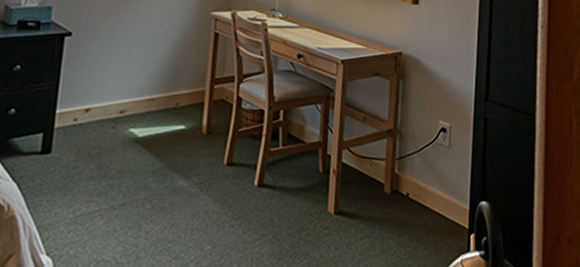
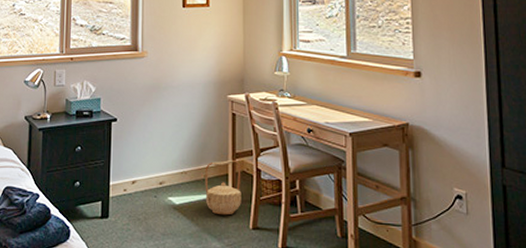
basket: none [175,85,220,150] -> present [205,159,241,215]

